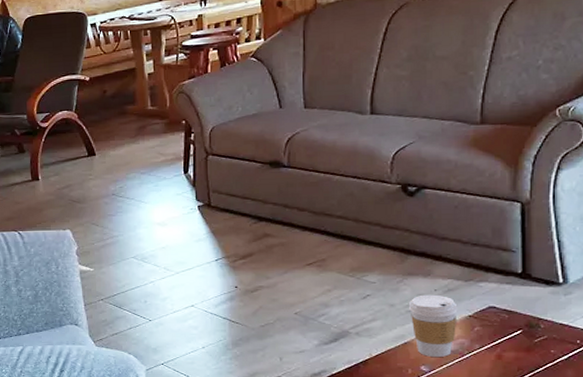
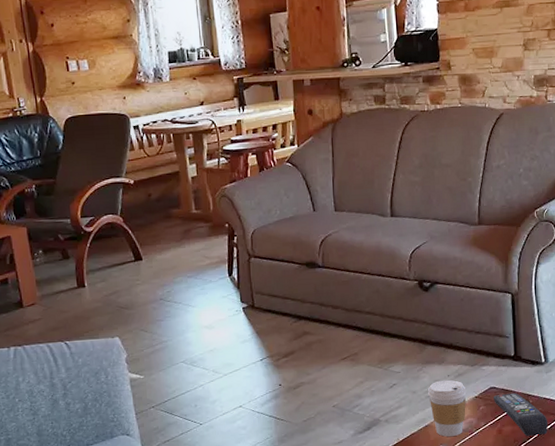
remote control: none [493,314,564,366] -> present [493,392,548,436]

